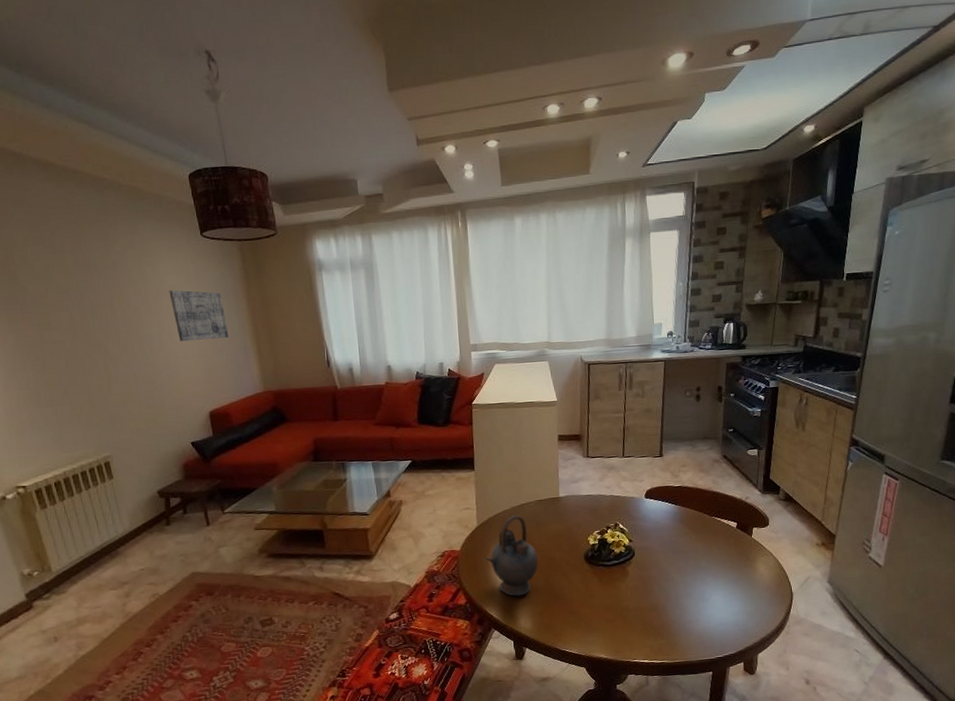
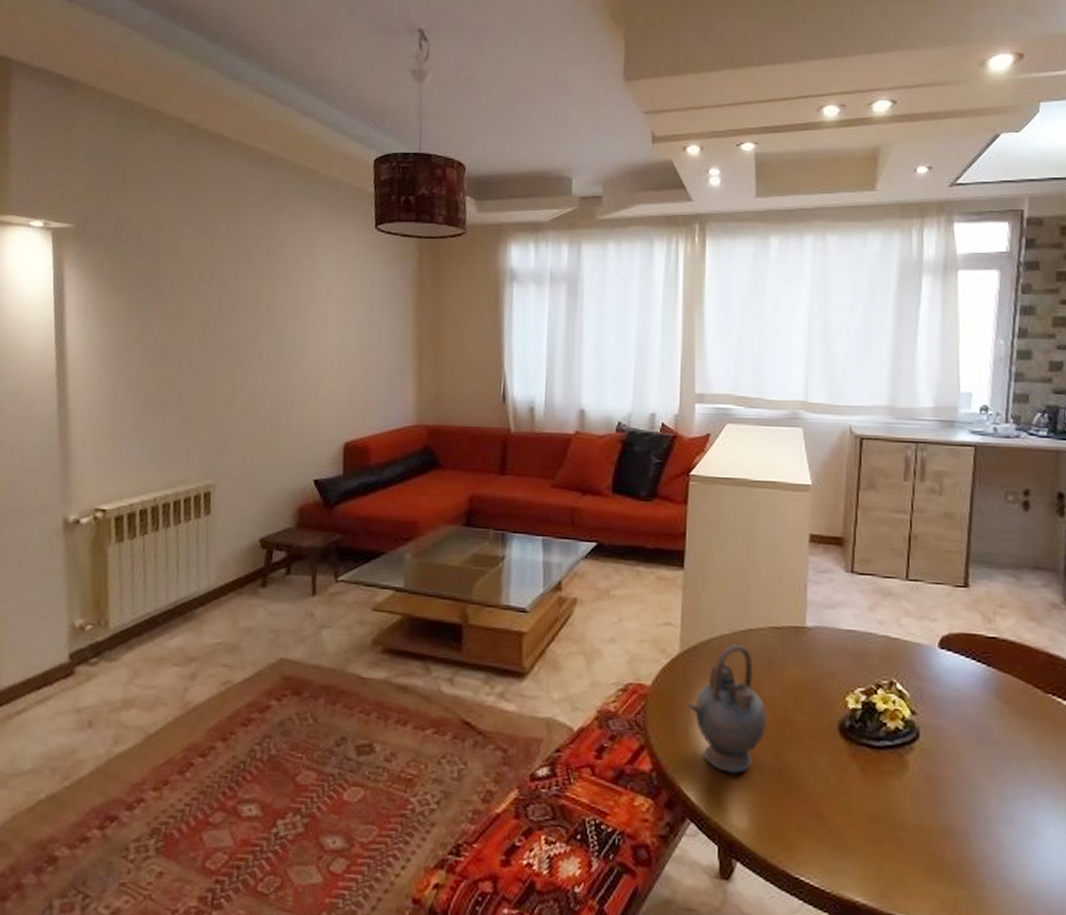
wall art: present [169,290,229,342] -> none [325,289,387,353]

